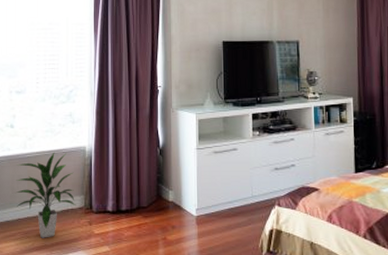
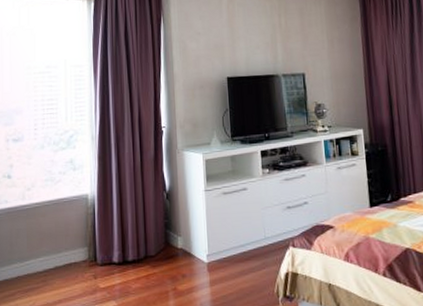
indoor plant: present [15,152,76,238] -> none [14,202,80,296]

